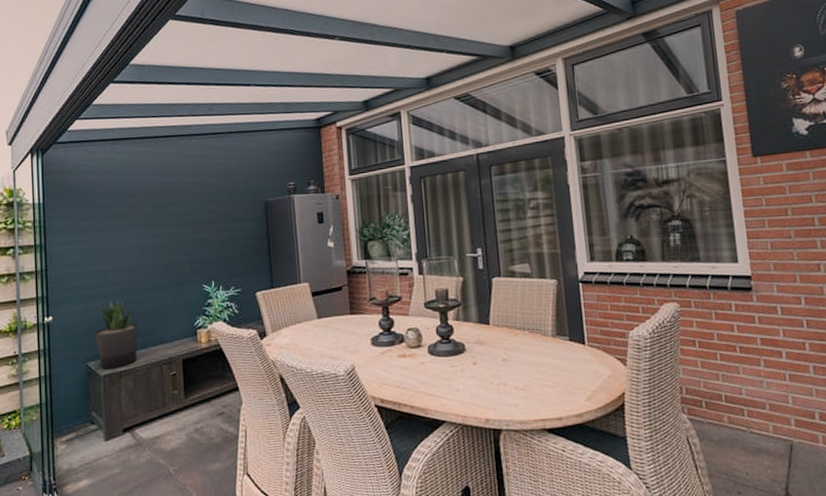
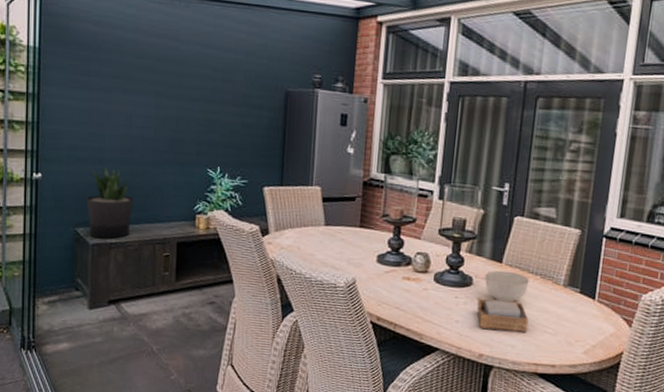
napkin holder: none [474,360,527,393] -> present [477,298,529,332]
bowl: none [475,331,519,363] -> present [485,270,529,303]

